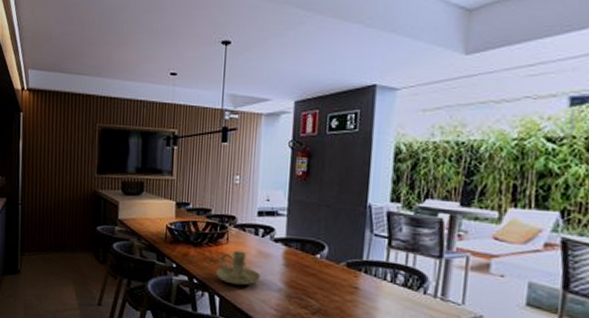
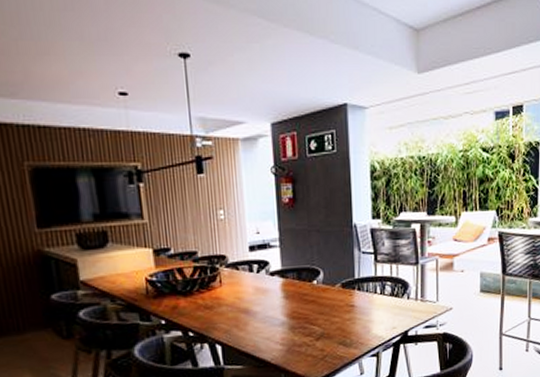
candle holder: present [216,250,260,286] -> none [213,291,261,329]

